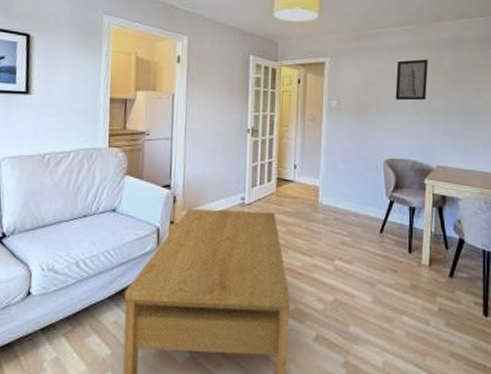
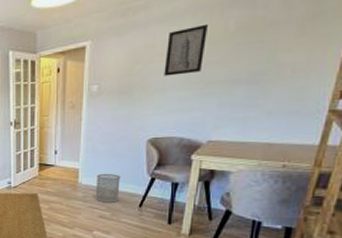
wastebasket: none [336,193,361,227] -> present [95,173,121,203]

